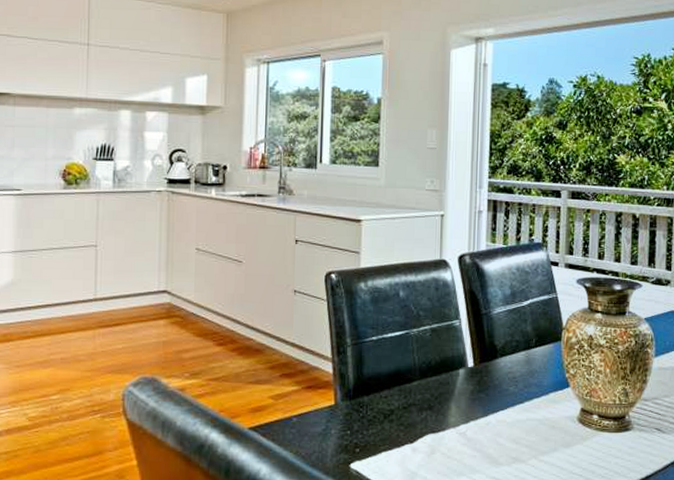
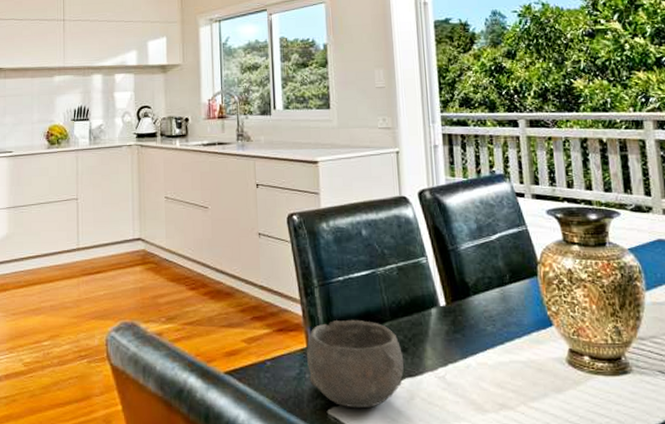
bowl: none [334,378,429,463] -> present [307,319,405,409]

